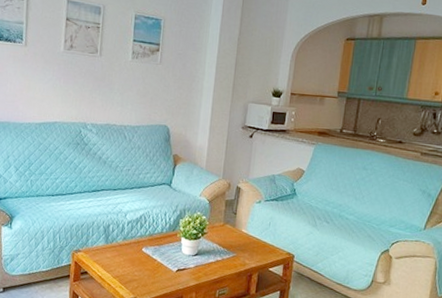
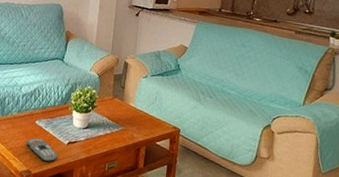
remote control: none [132,265,167,290] -> present [25,137,58,162]

